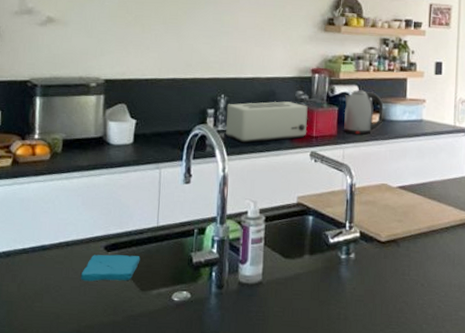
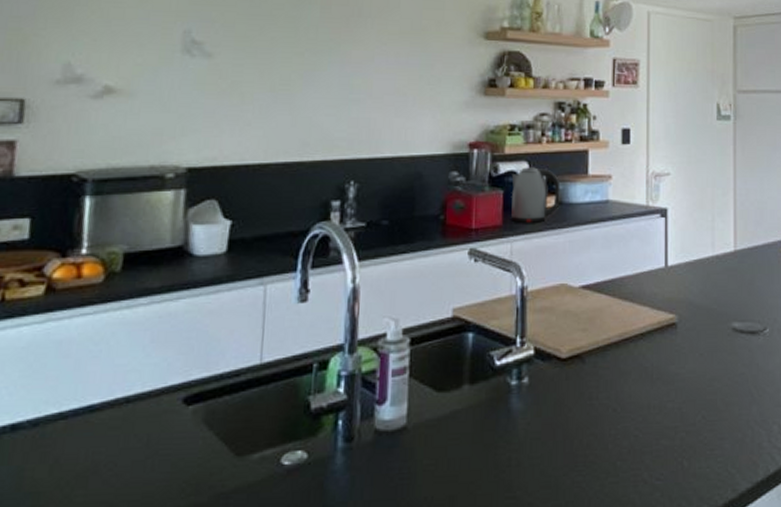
sponge: present [80,254,140,282] -> none [146,408,236,451]
toaster: present [226,101,308,144] -> none [356,186,465,243]

